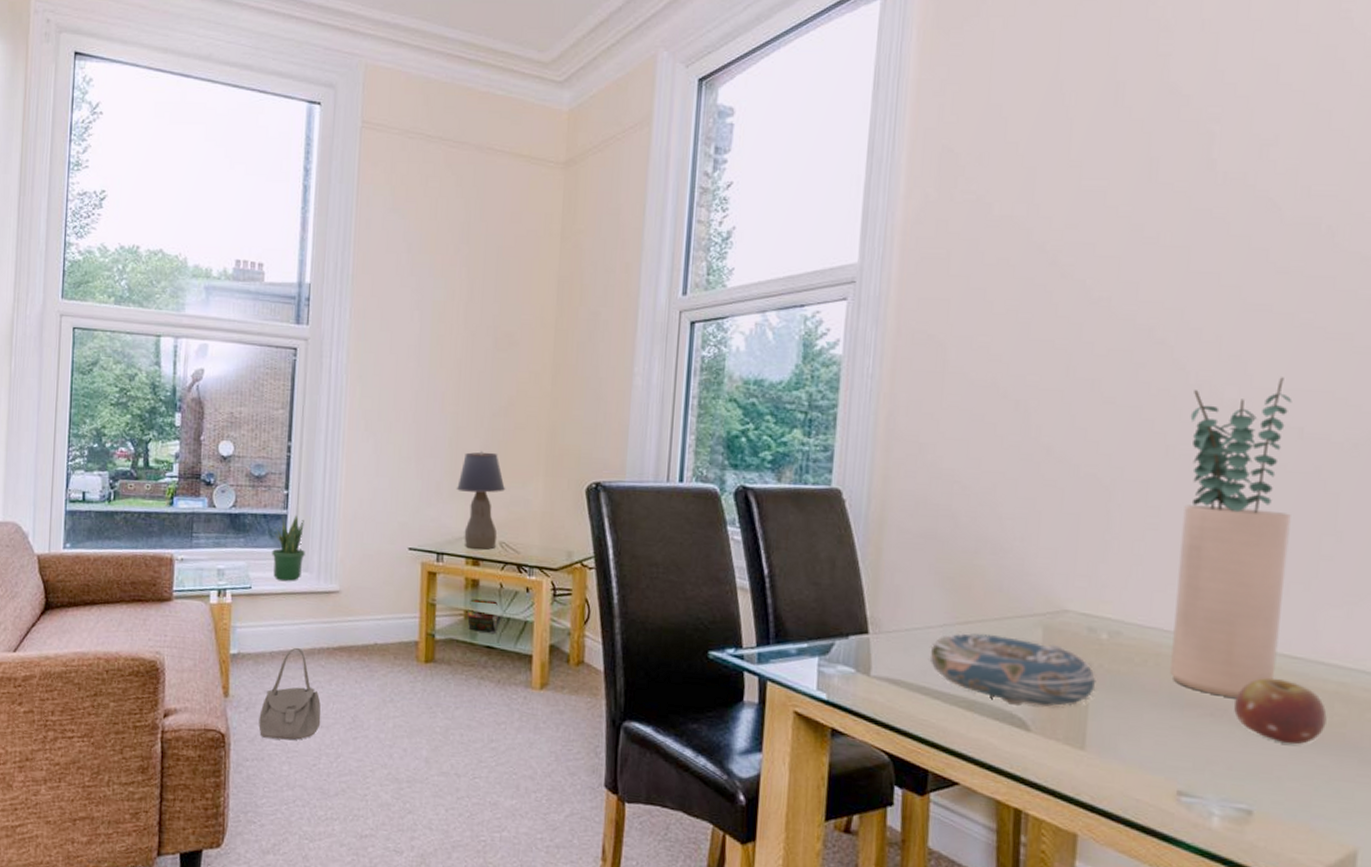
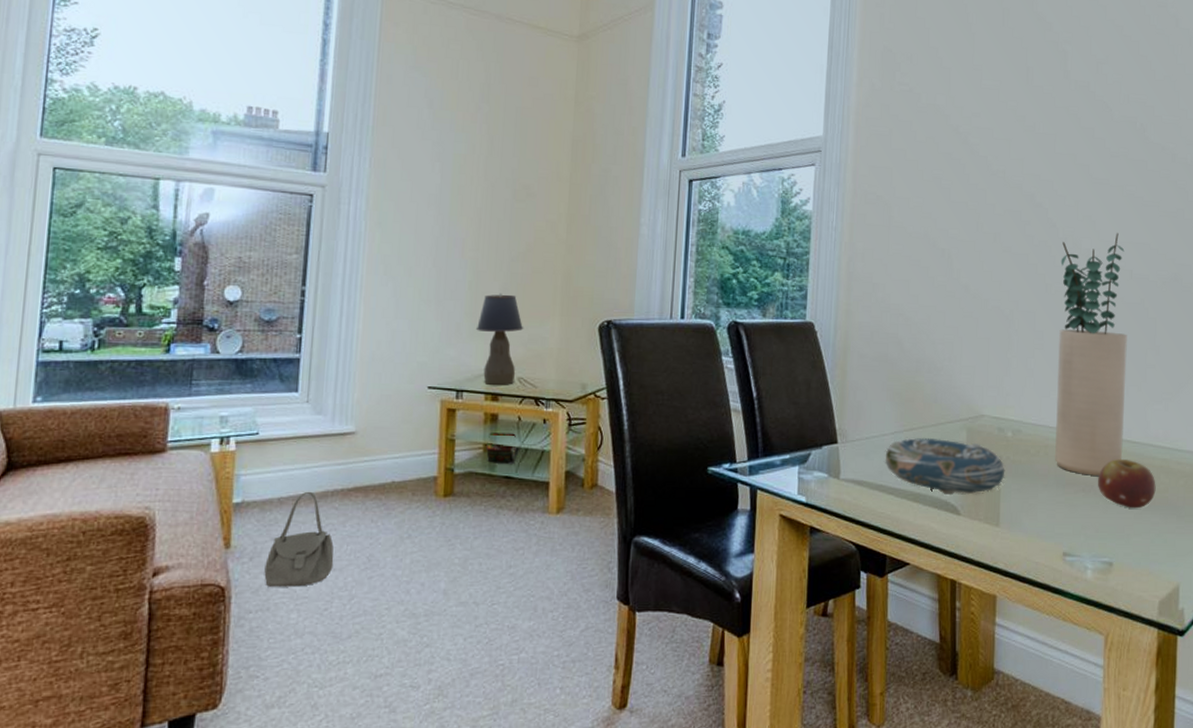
planter: present [272,515,305,582] -> none [282,359,319,426]

